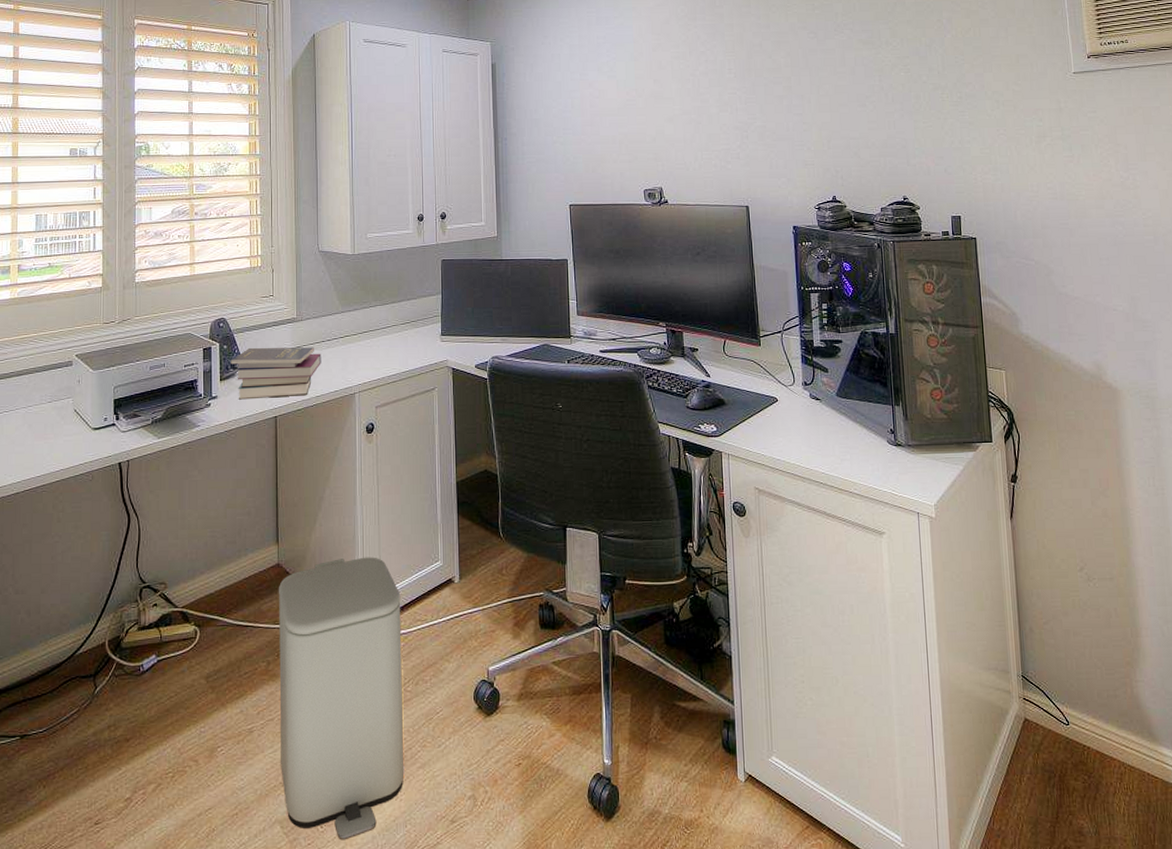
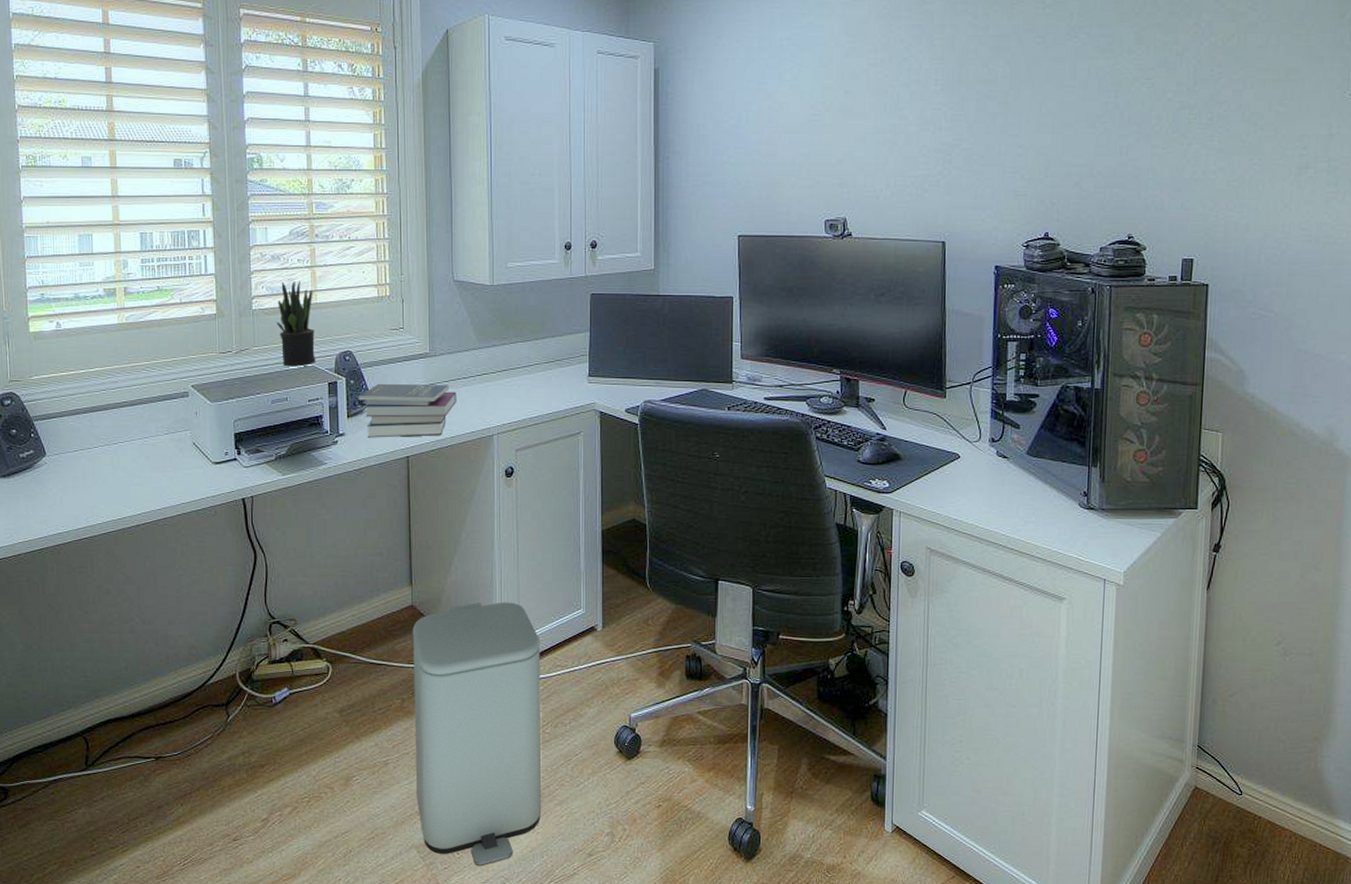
potted plant: none [157,255,193,335] -> present [277,281,316,367]

